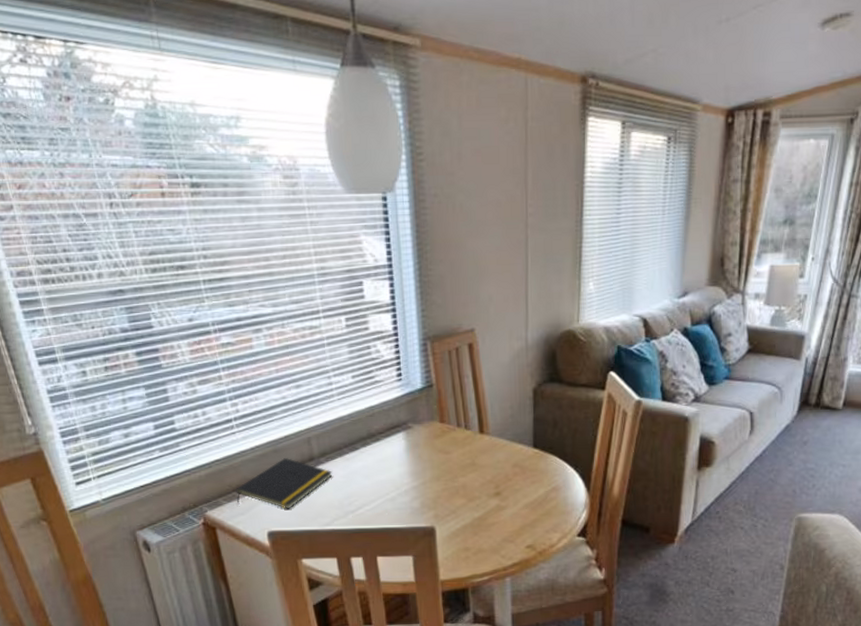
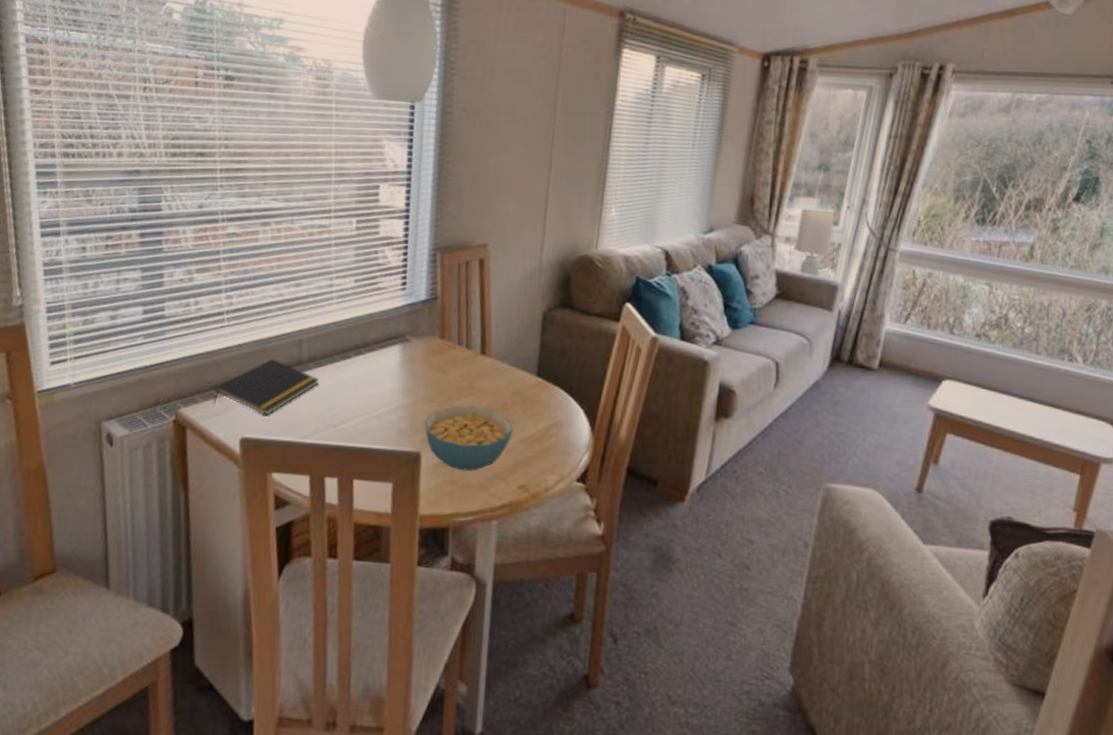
cereal bowl: none [435,480,516,539] -> present [424,405,513,472]

